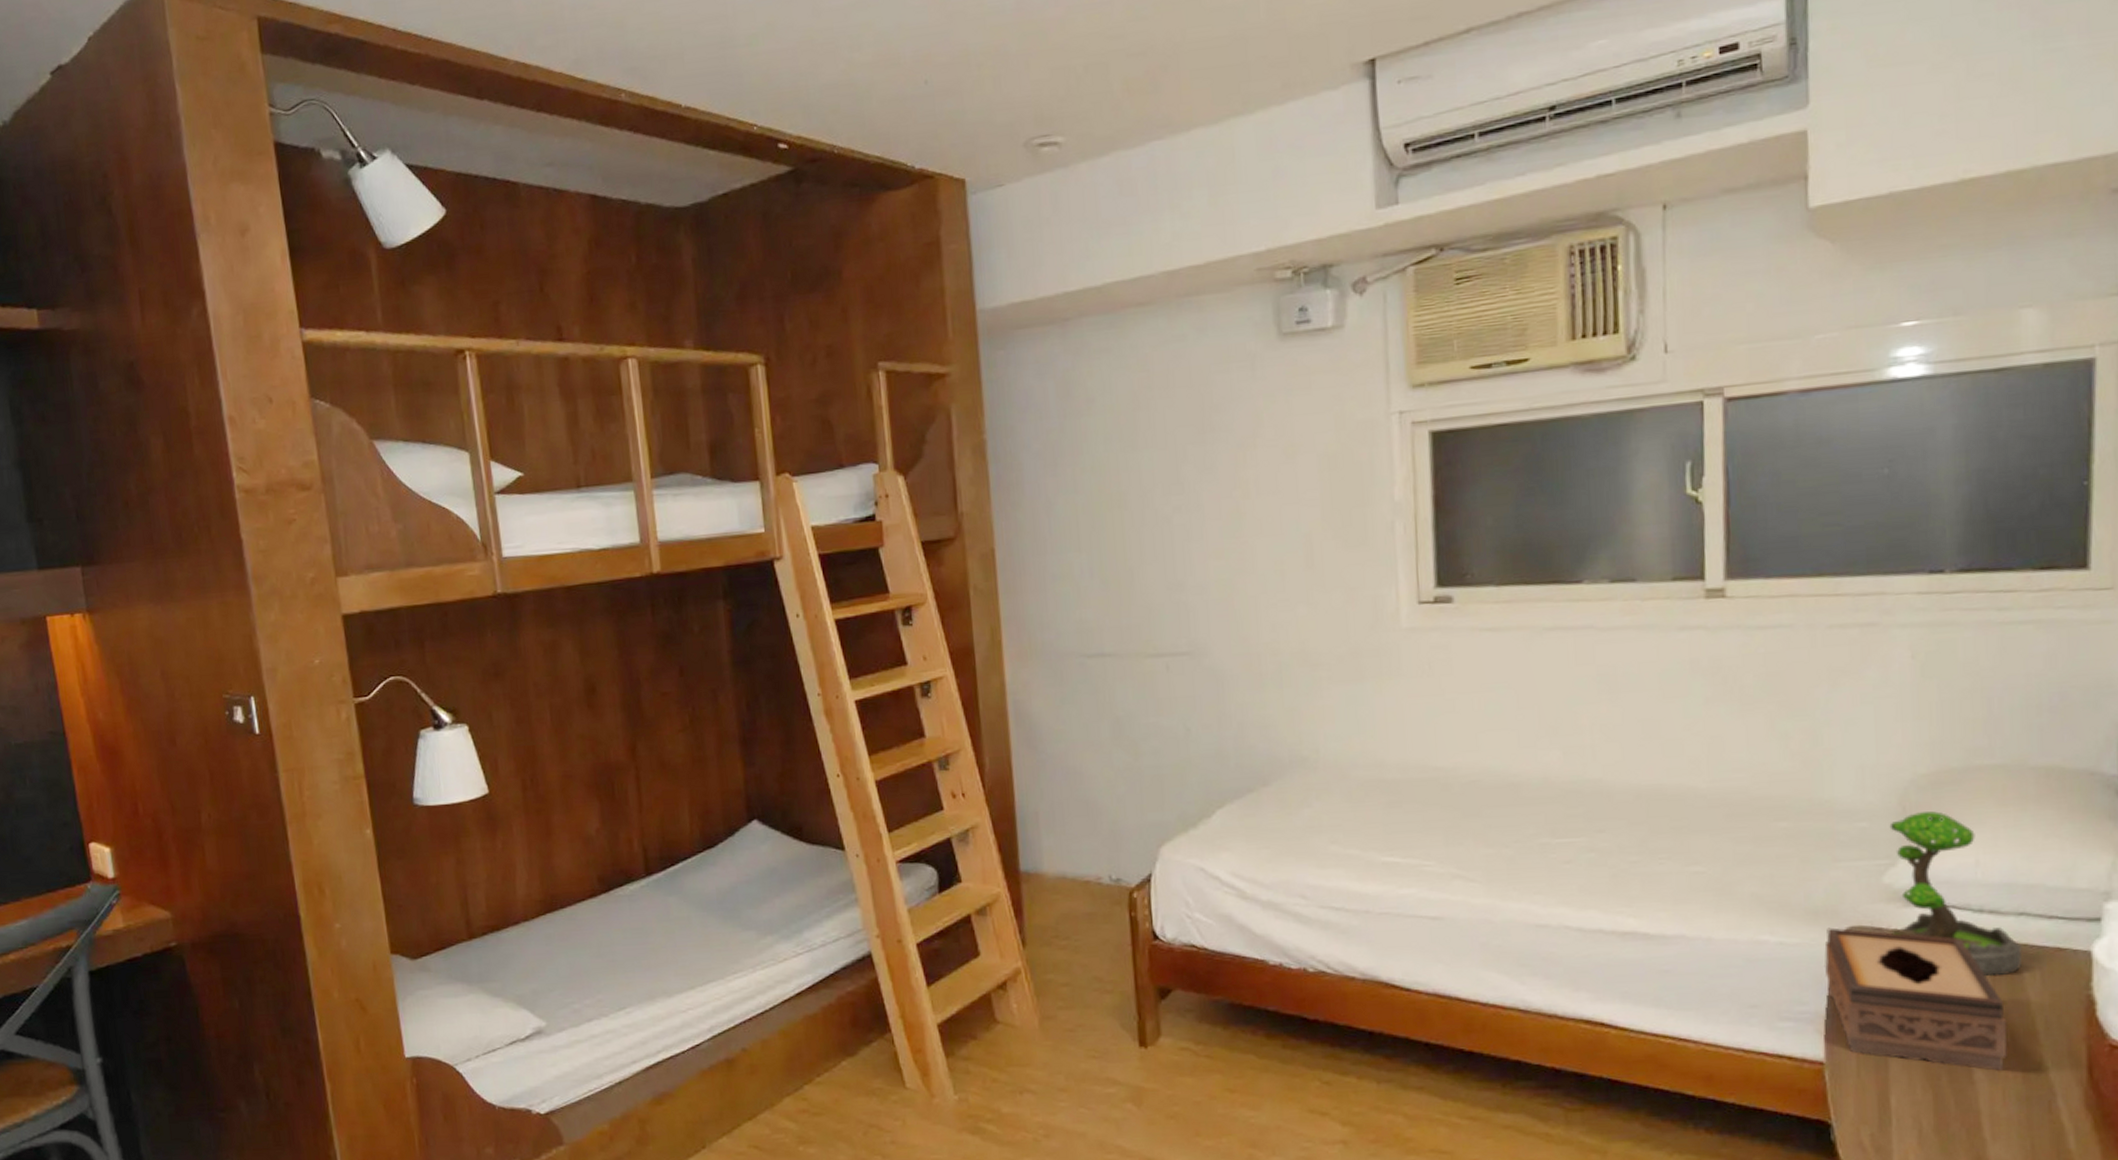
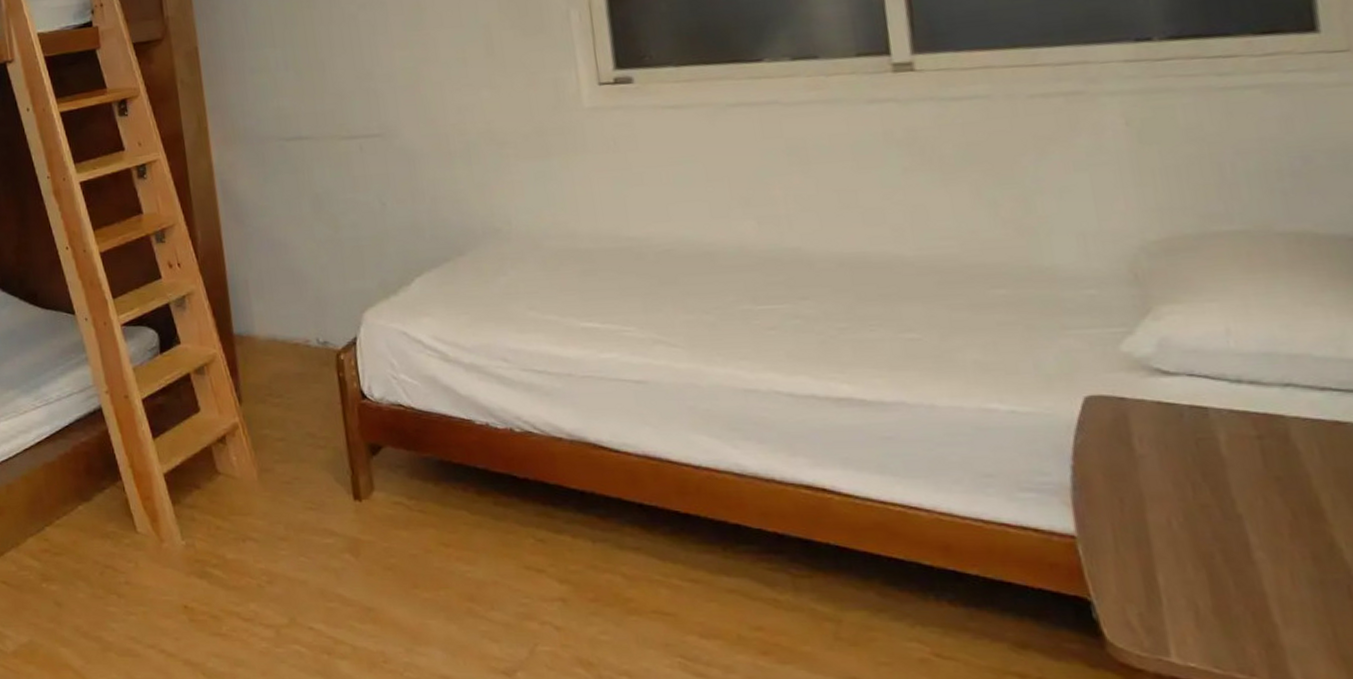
tissue box: present [1824,927,2007,1071] -> none [1061,396,1290,551]
plant: present [1889,811,2023,977] -> none [1121,278,1295,451]

